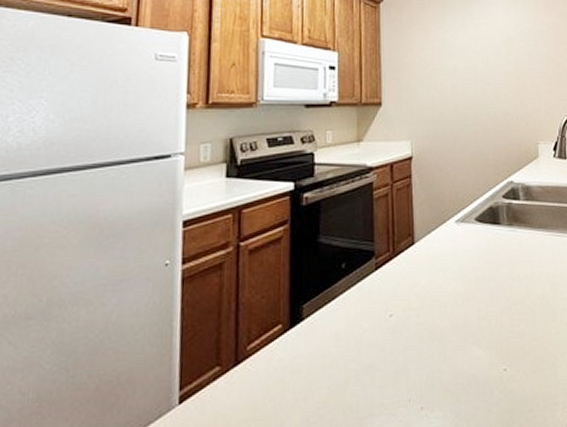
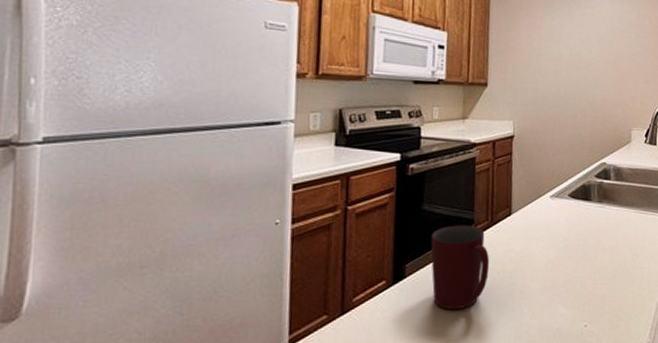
mug: none [329,257,394,356] -> present [430,225,490,310]

